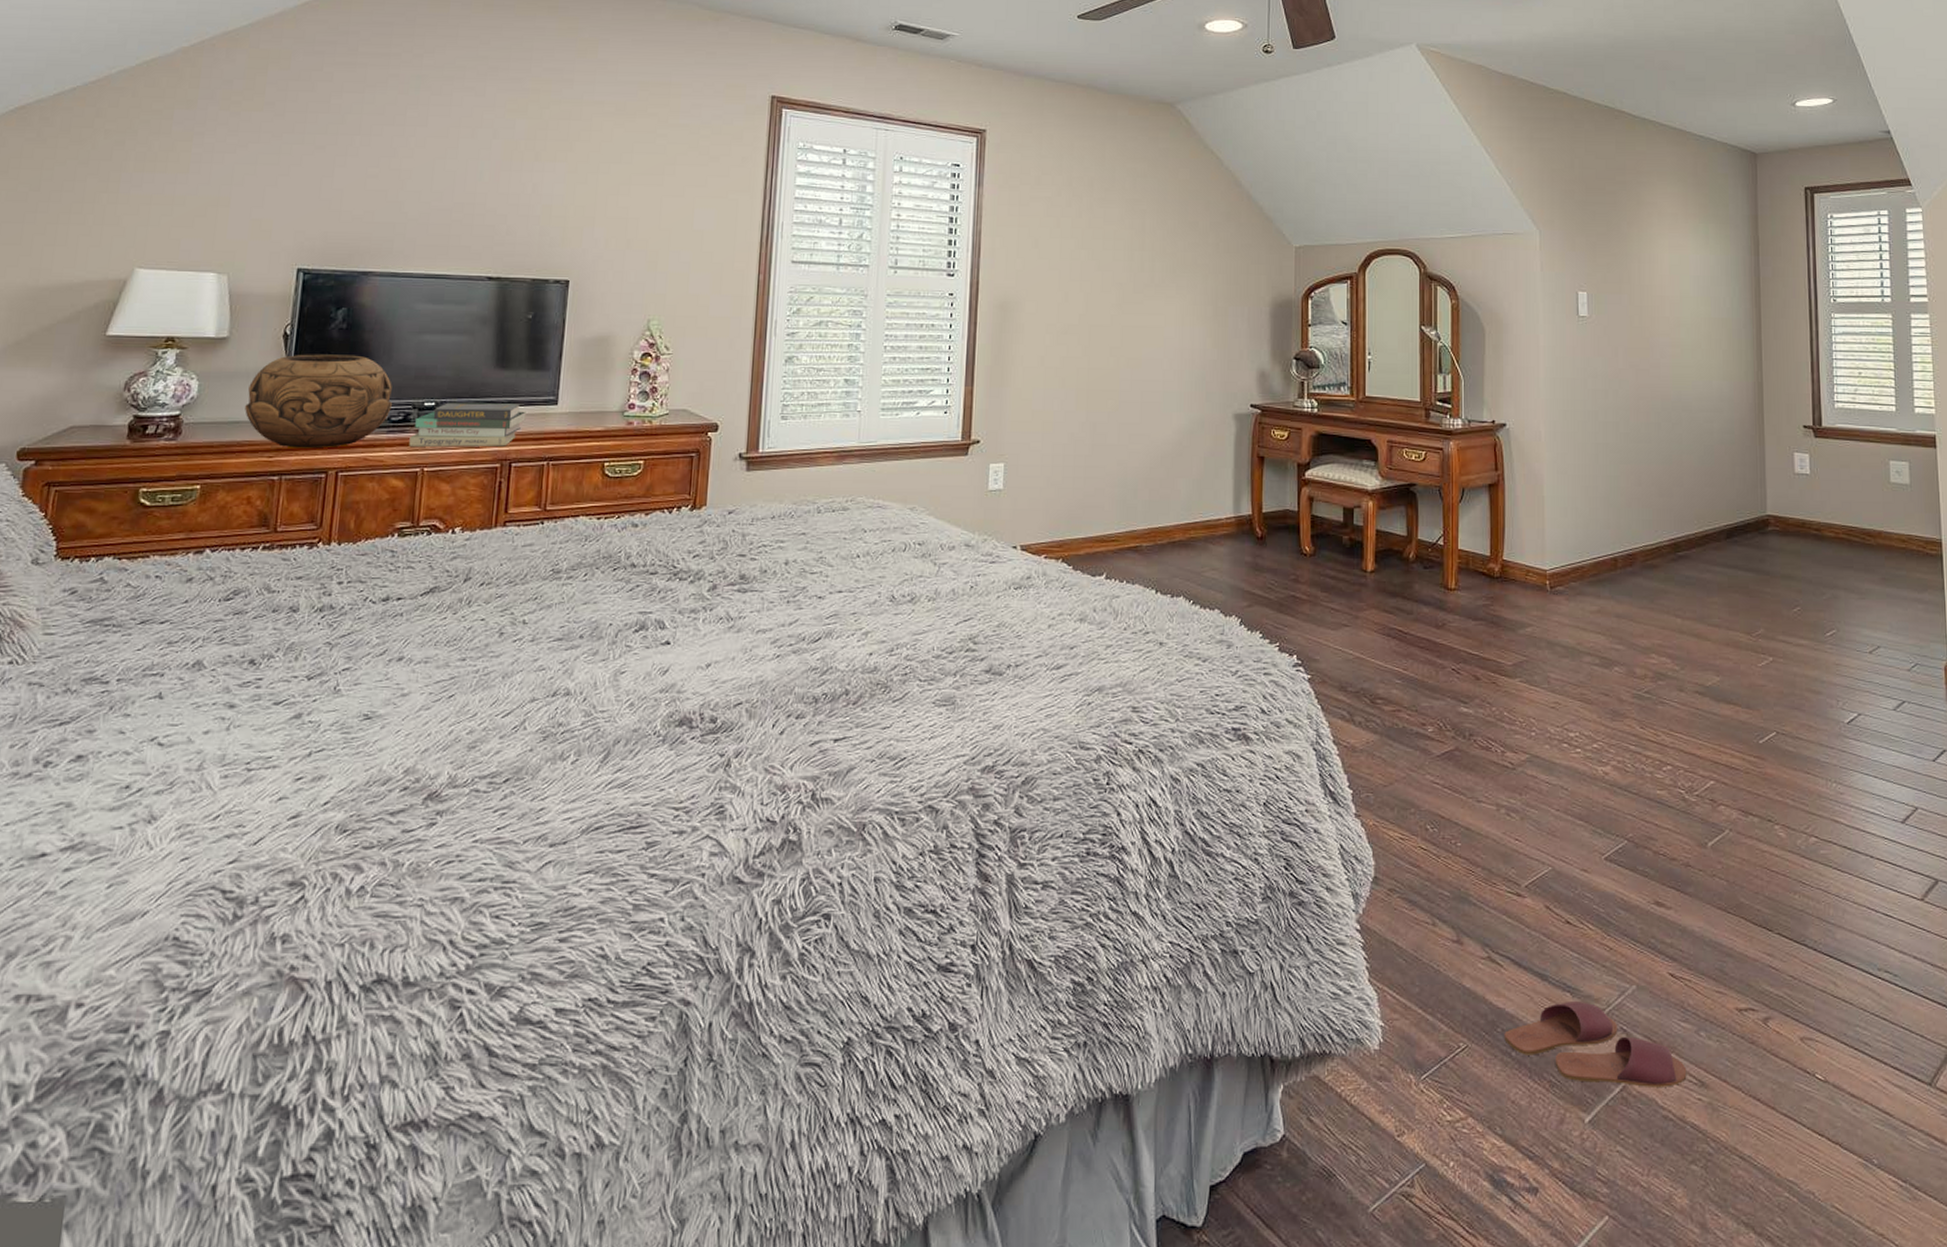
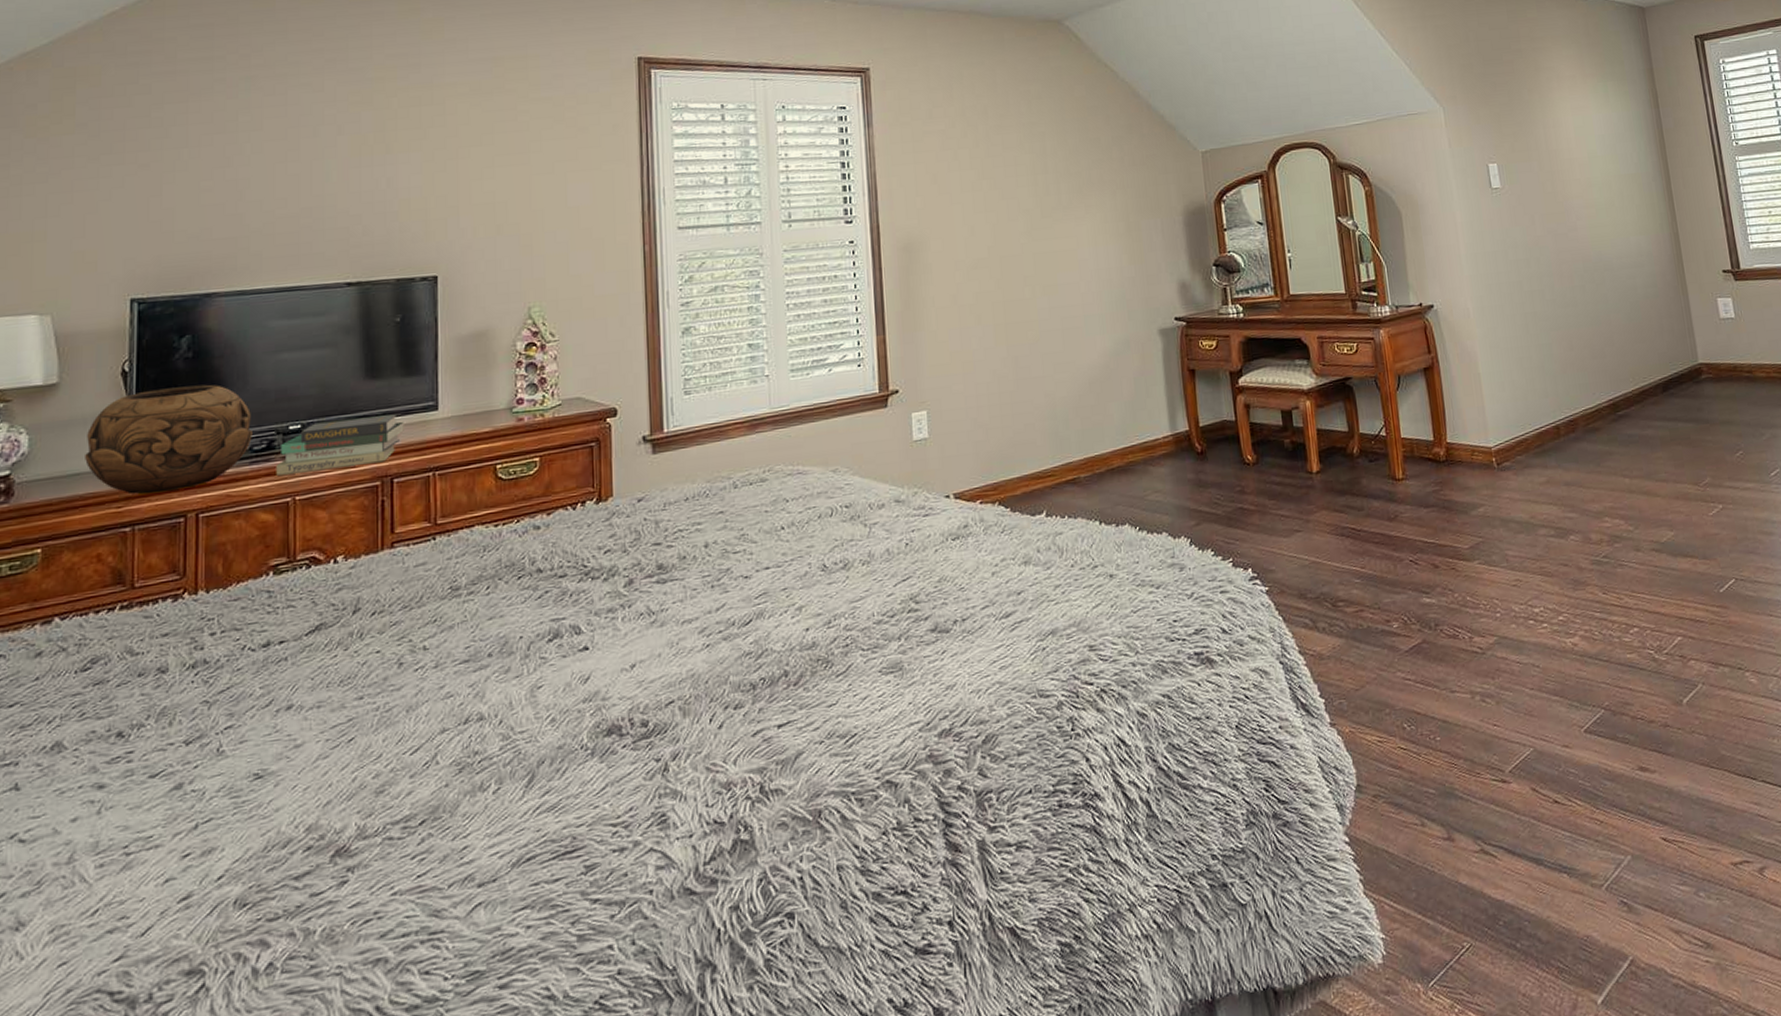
slippers: present [1504,1002,1687,1087] -> none [1506,880,1692,963]

